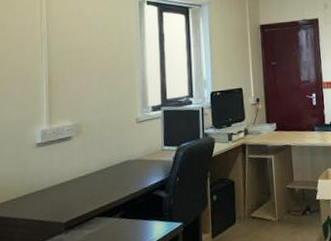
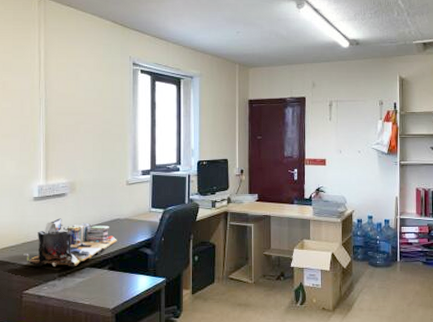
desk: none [27,164,128,220] -> present [25,218,117,268]

